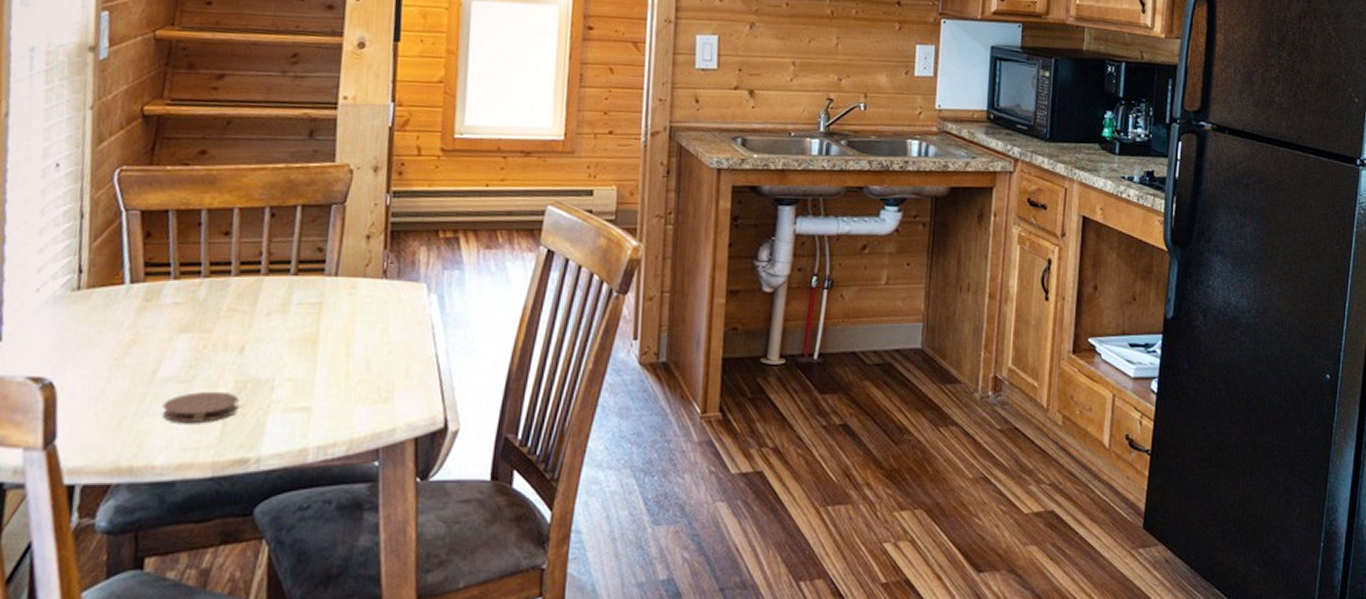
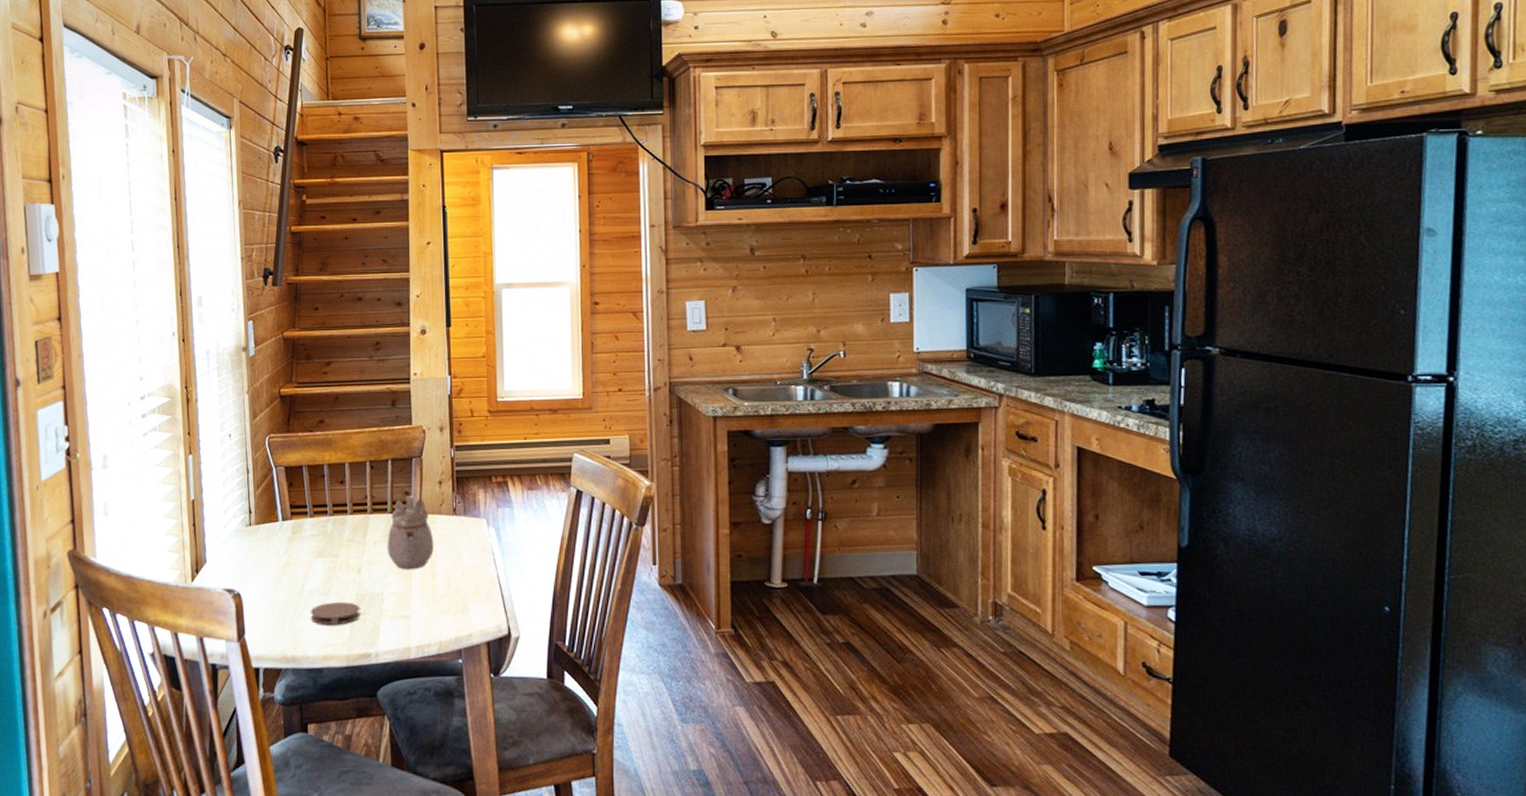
teapot: none [285,253,353,348] -> present [387,496,434,569]

